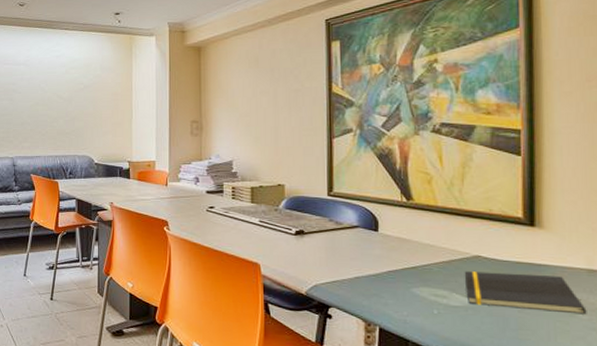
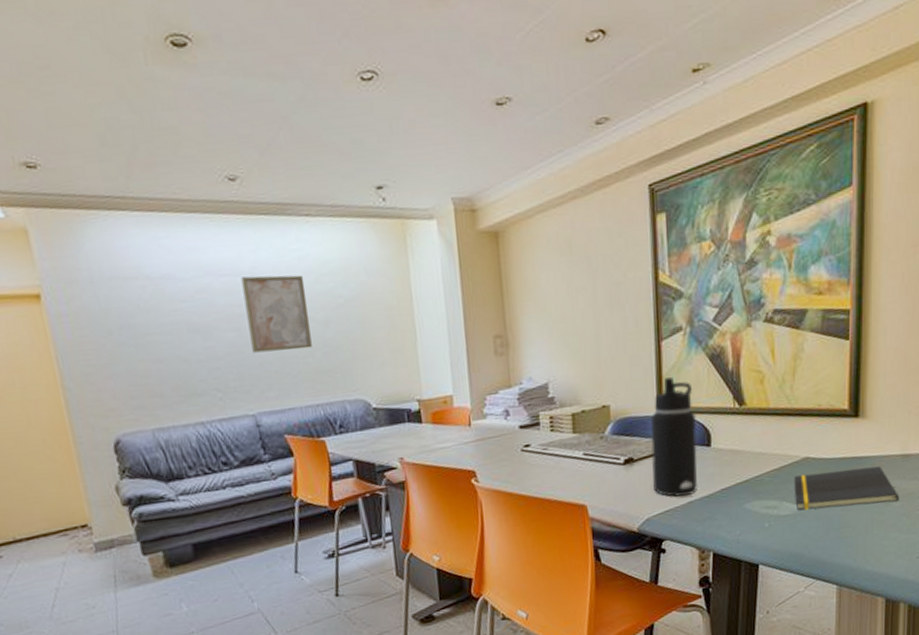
wall art: none [18,66,59,117] -> present [241,275,312,353]
water bottle: none [320,169,365,271] -> present [650,377,698,497]

